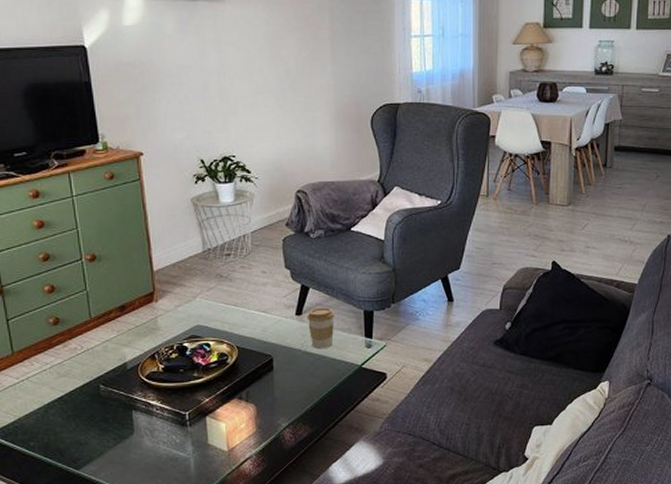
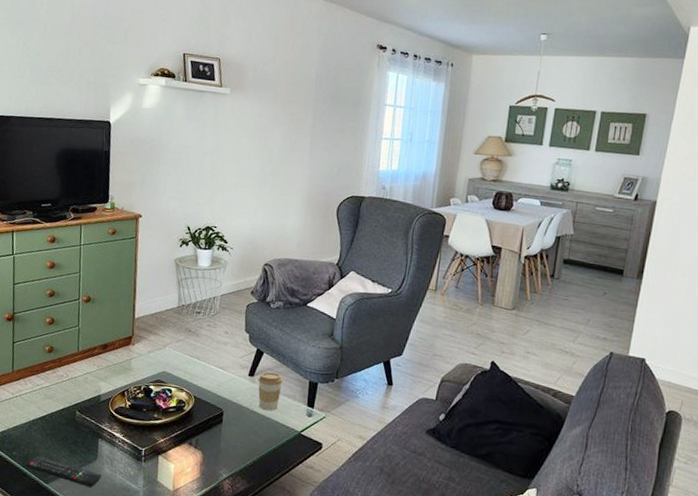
remote control: none [48,441,142,465] -> present [25,455,102,488]

